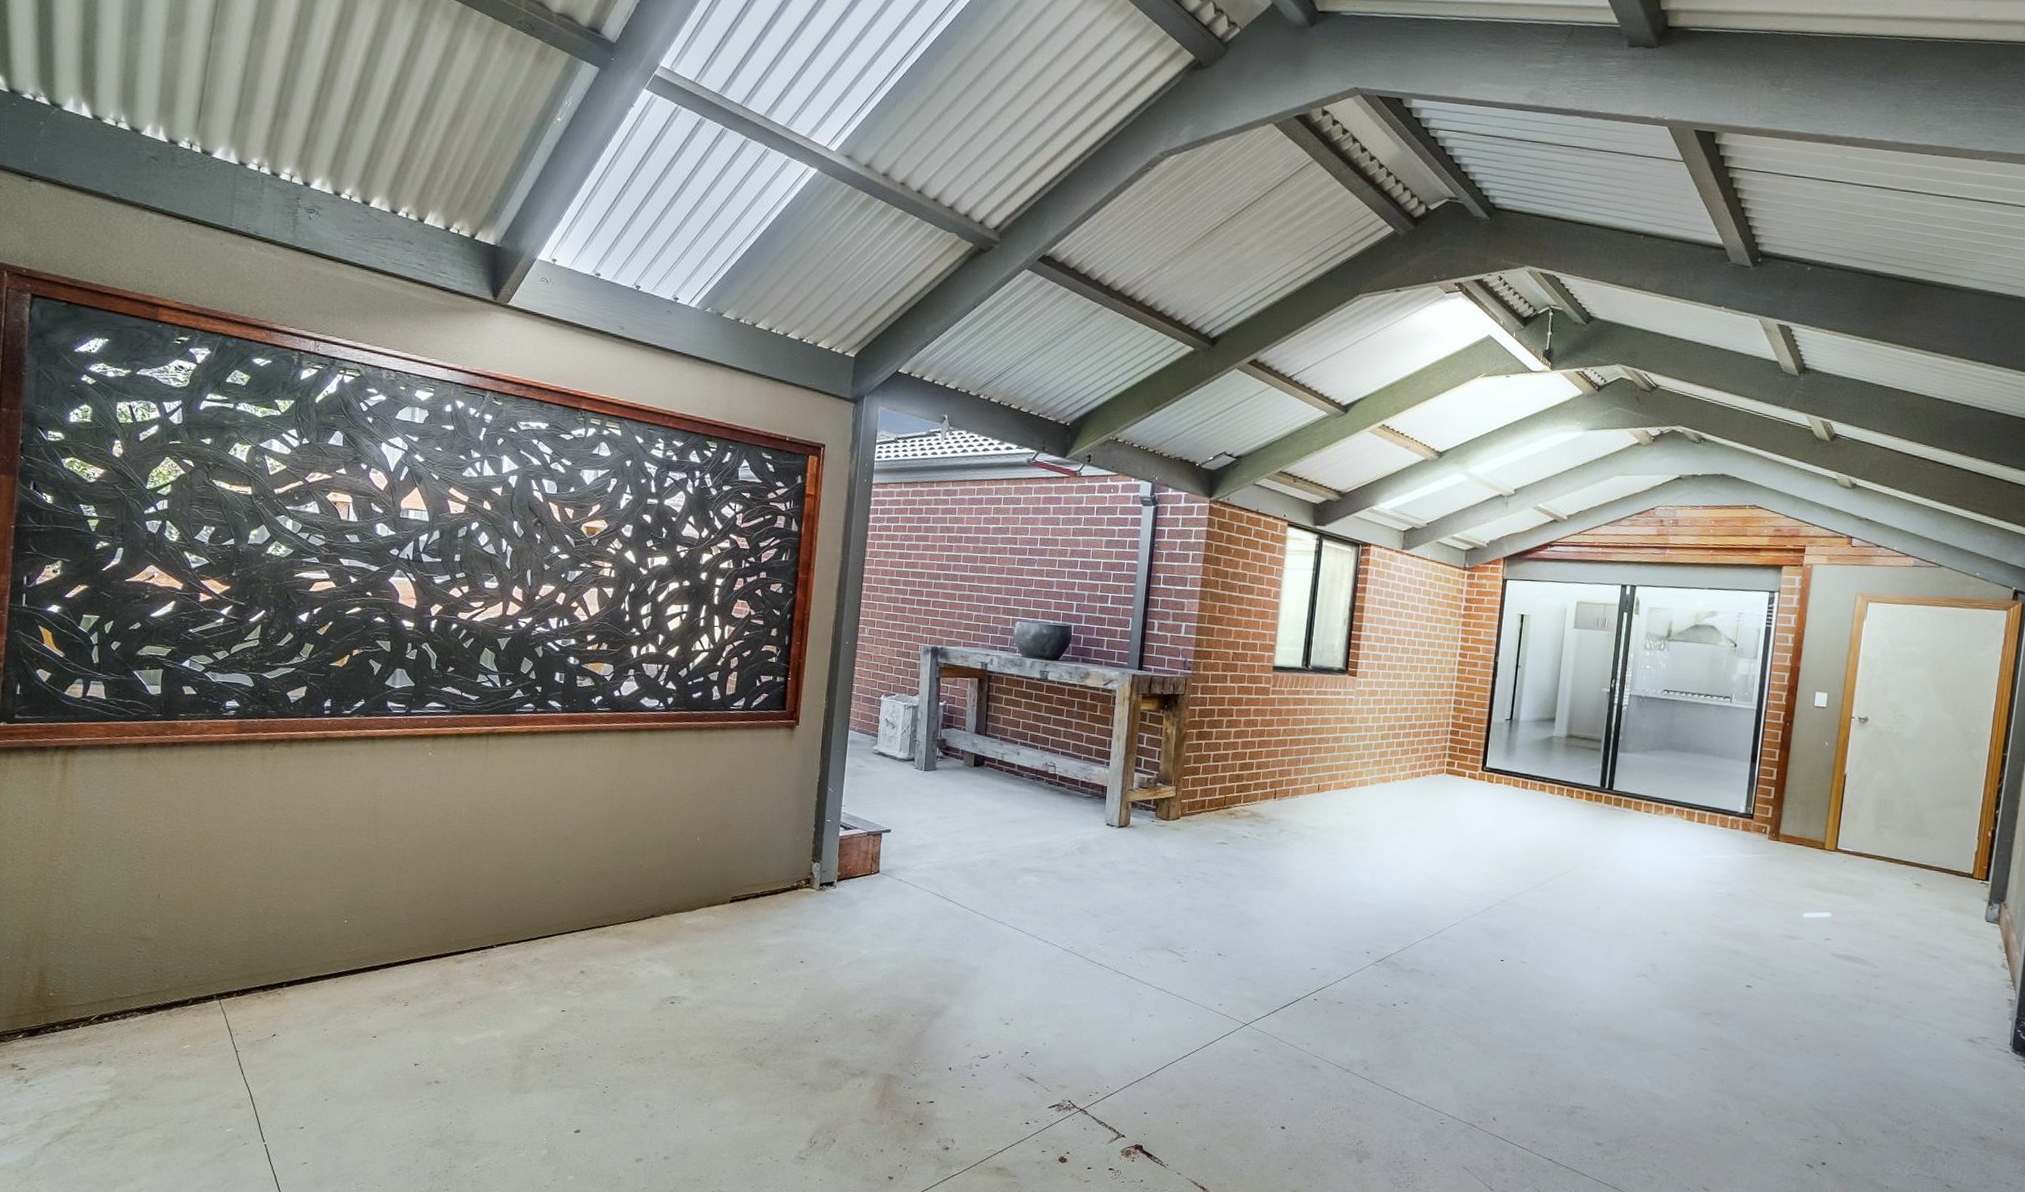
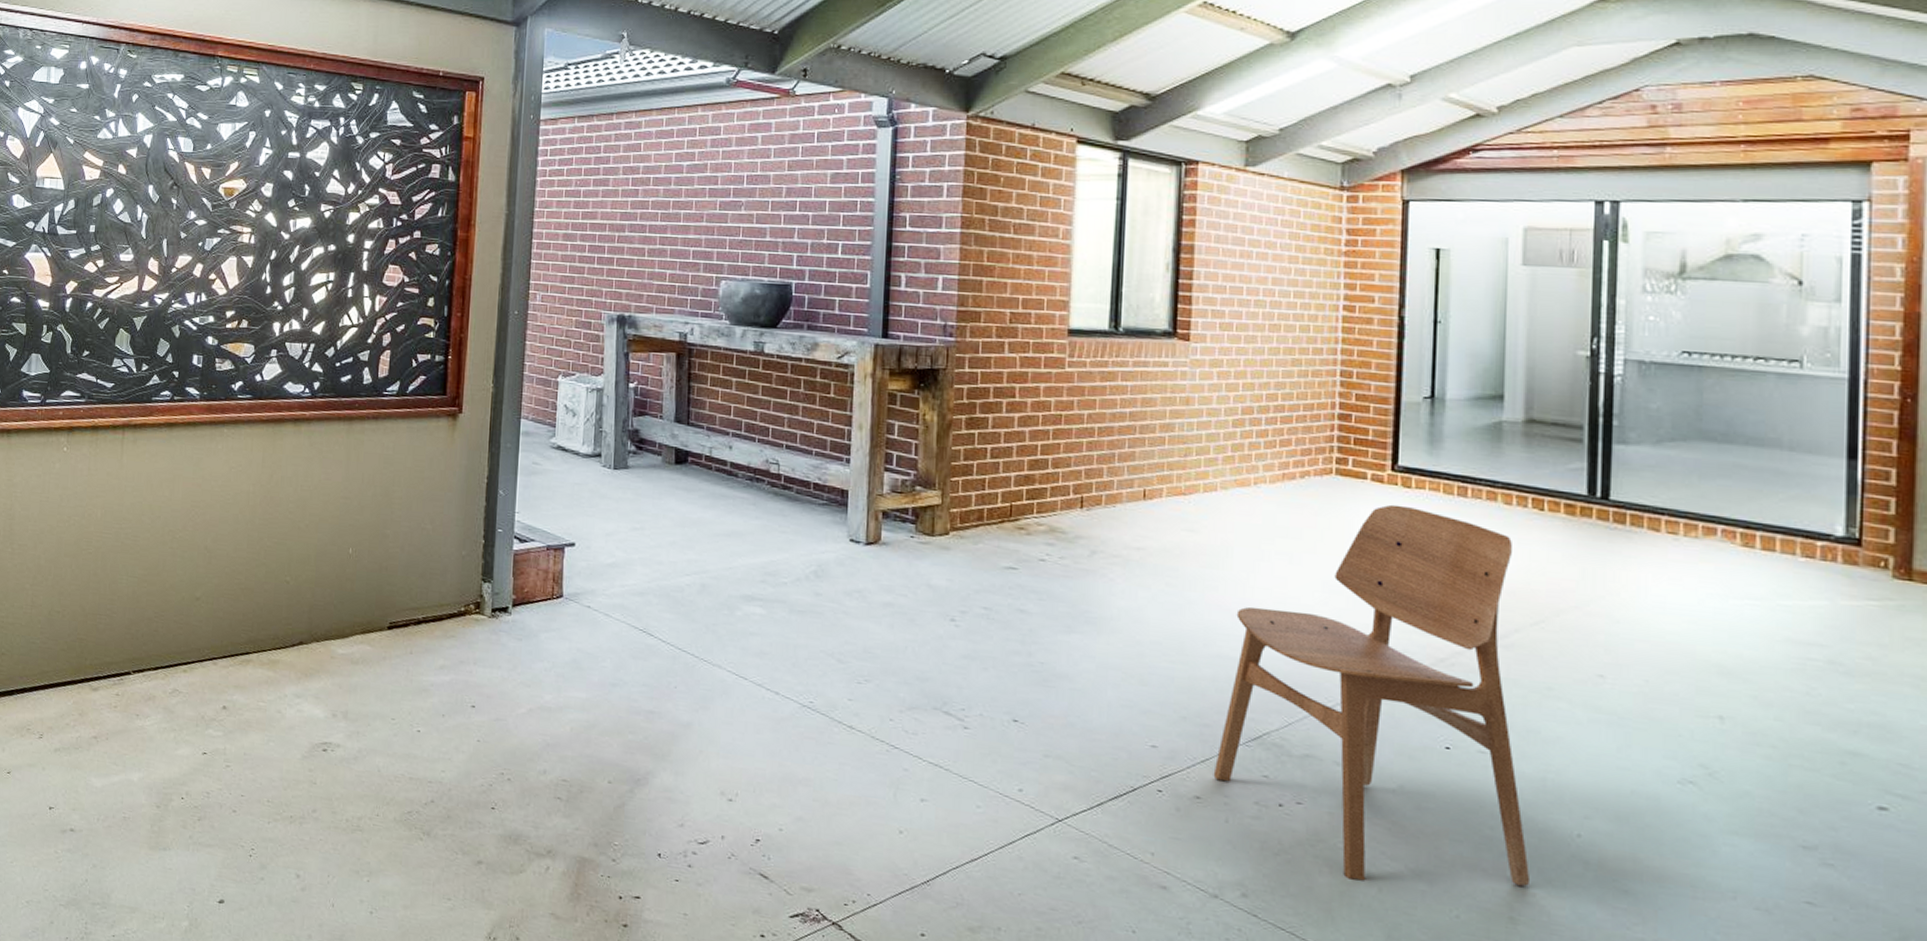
dining chair: none [1352,794,1552,1053] -> present [1213,504,1529,886]

